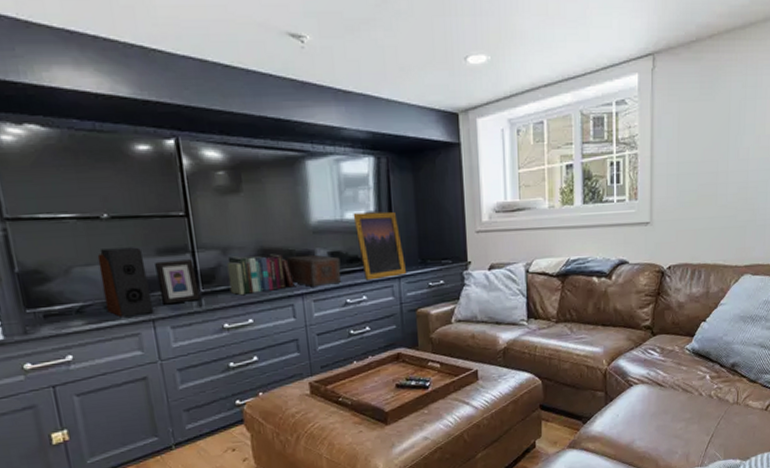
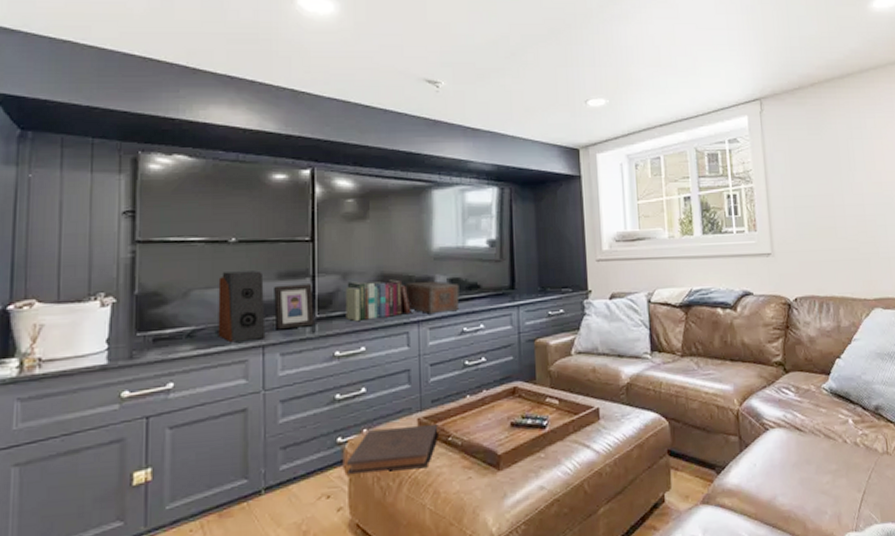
book: none [246,386,331,432] -> present [346,423,440,476]
picture frame: present [353,211,407,281] -> none [474,239,527,308]

